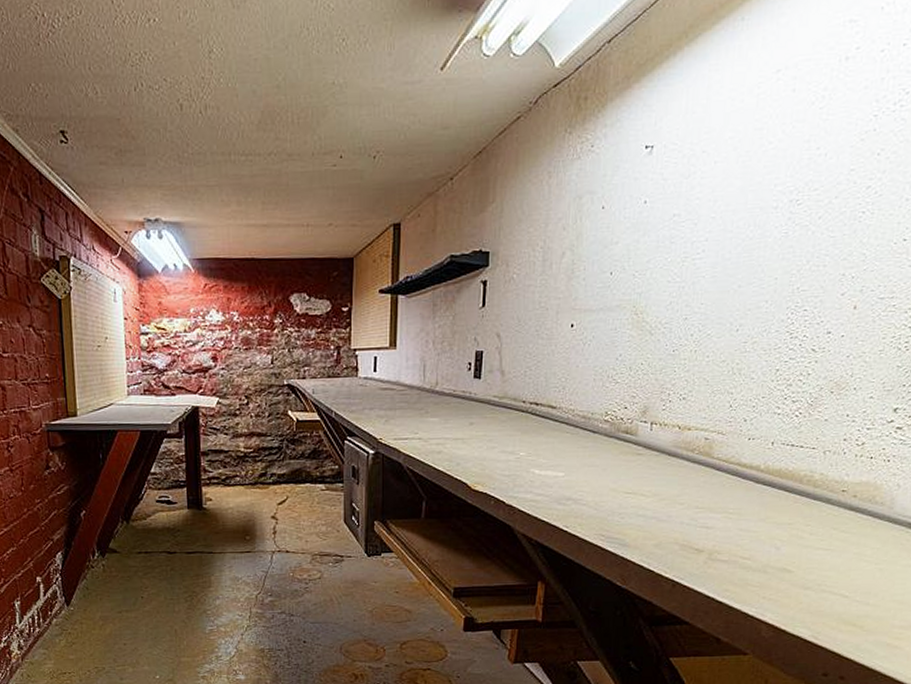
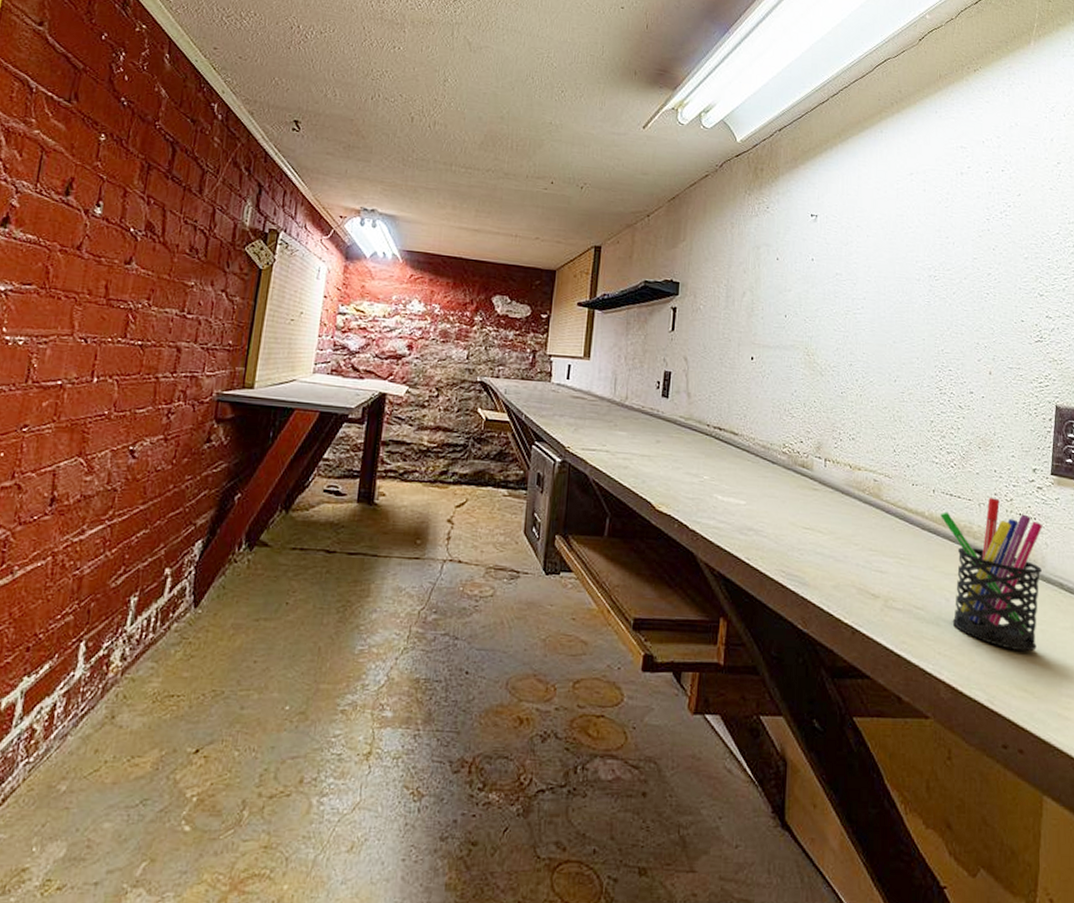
pen holder: none [777,444,898,591] -> present [939,498,1043,652]

